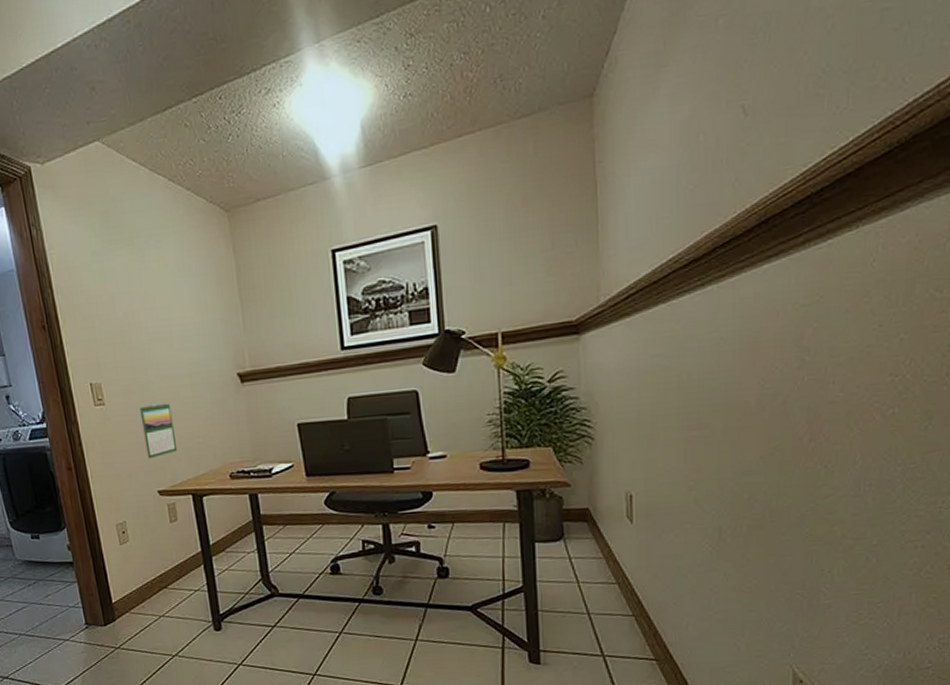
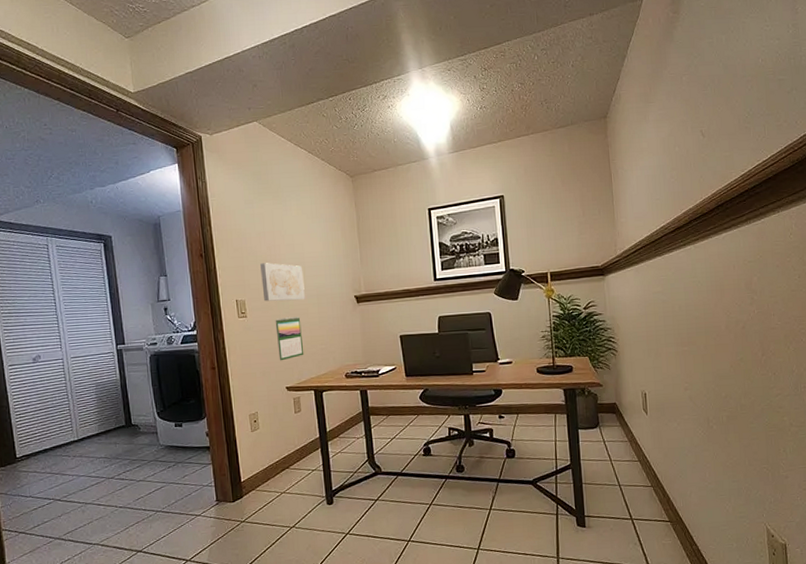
wall art: none [116,333,175,384] -> present [260,263,305,302]

